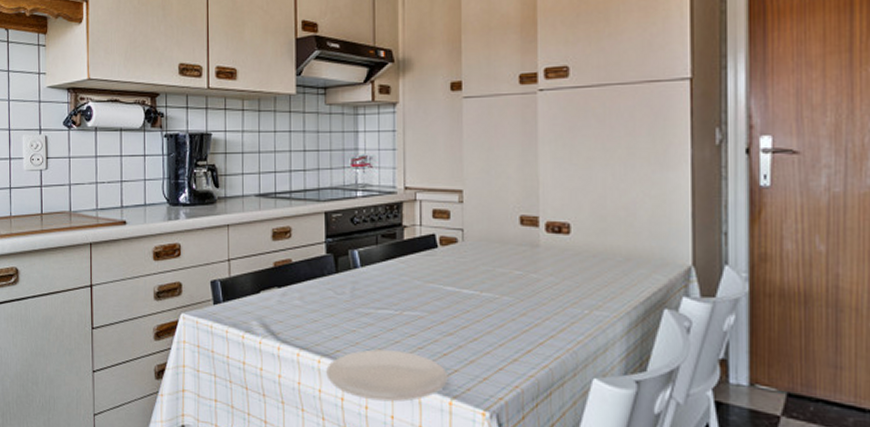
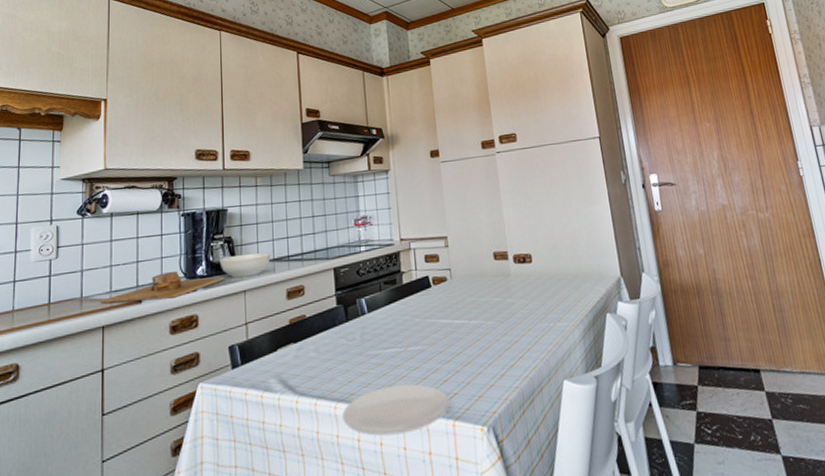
cutting board: none [87,195,208,225] -> present [100,271,225,304]
bowl: none [203,185,256,210] -> present [219,252,271,278]

